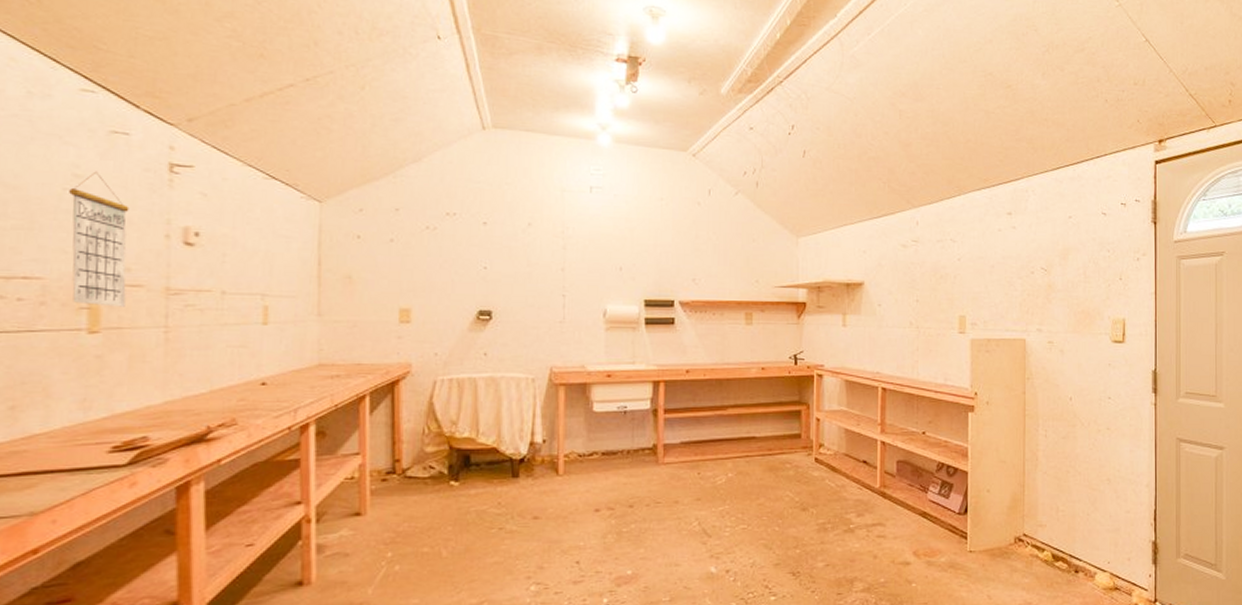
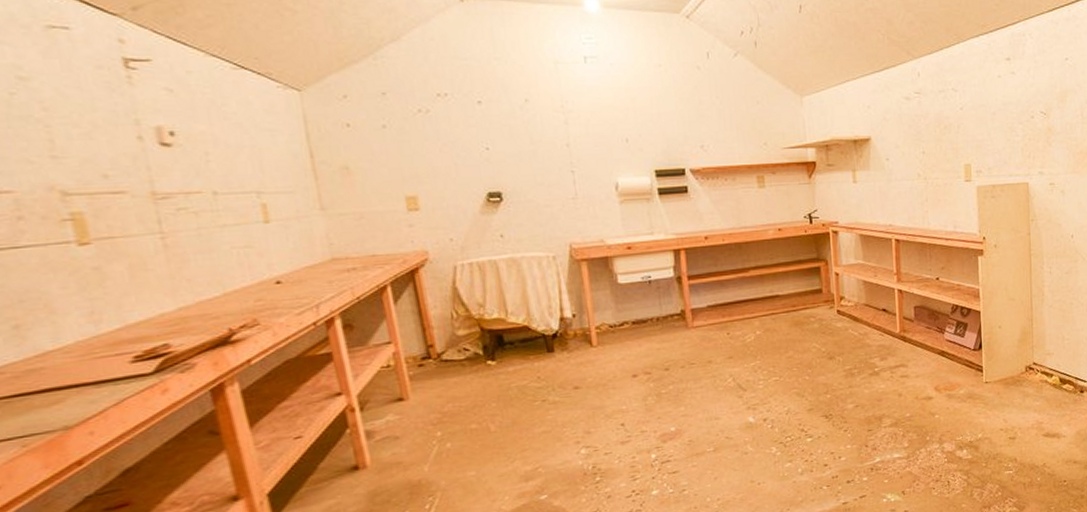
calendar: present [69,171,129,307] -> none [17,72,112,216]

